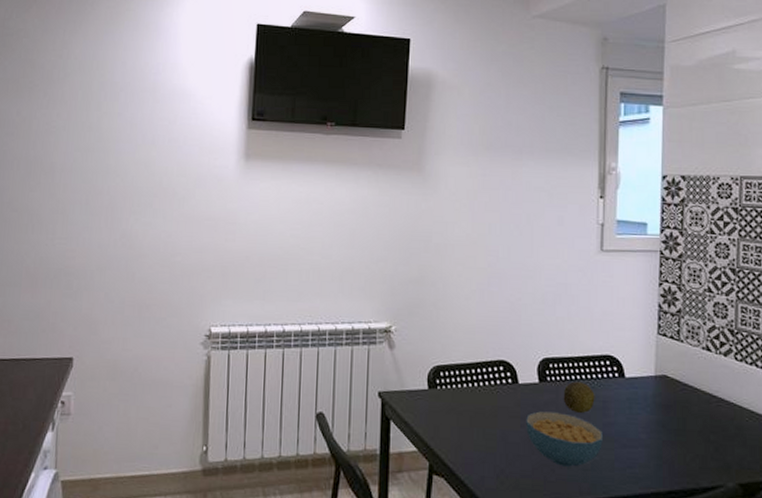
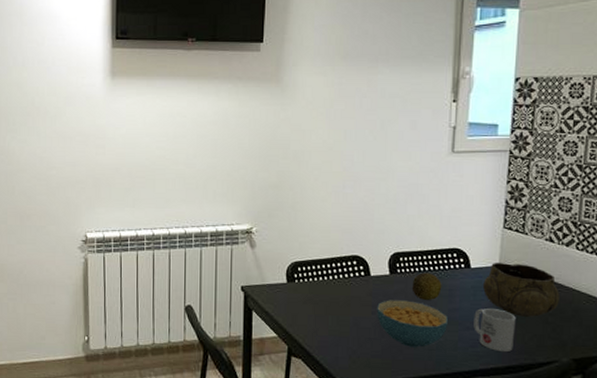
mug: none [631,423,676,475] -> present [474,308,516,353]
decorative bowl: none [639,371,720,435] -> present [483,262,559,317]

